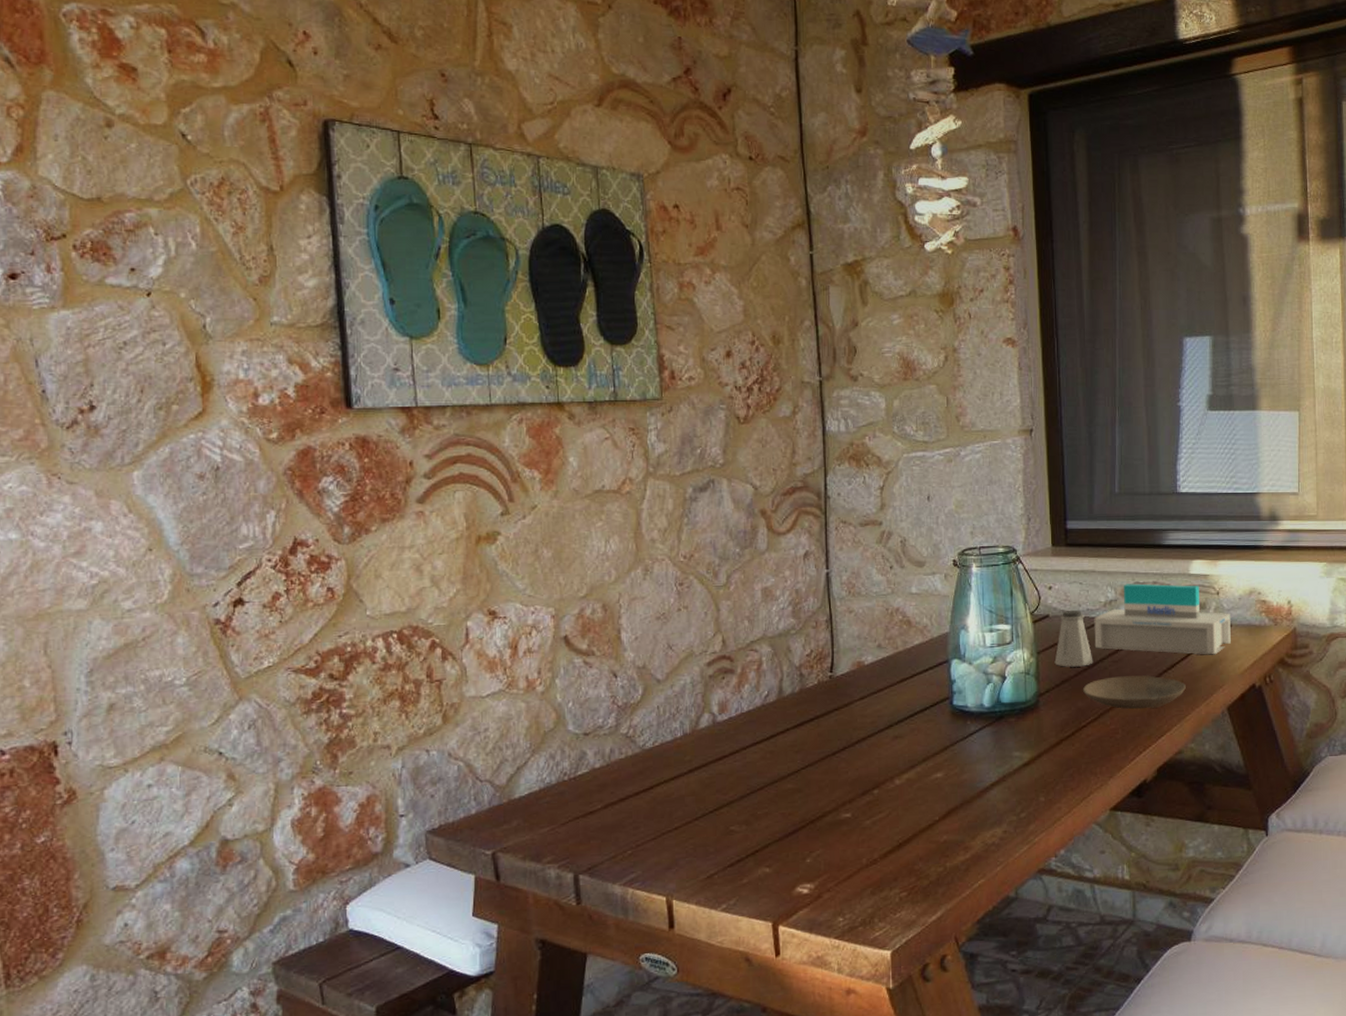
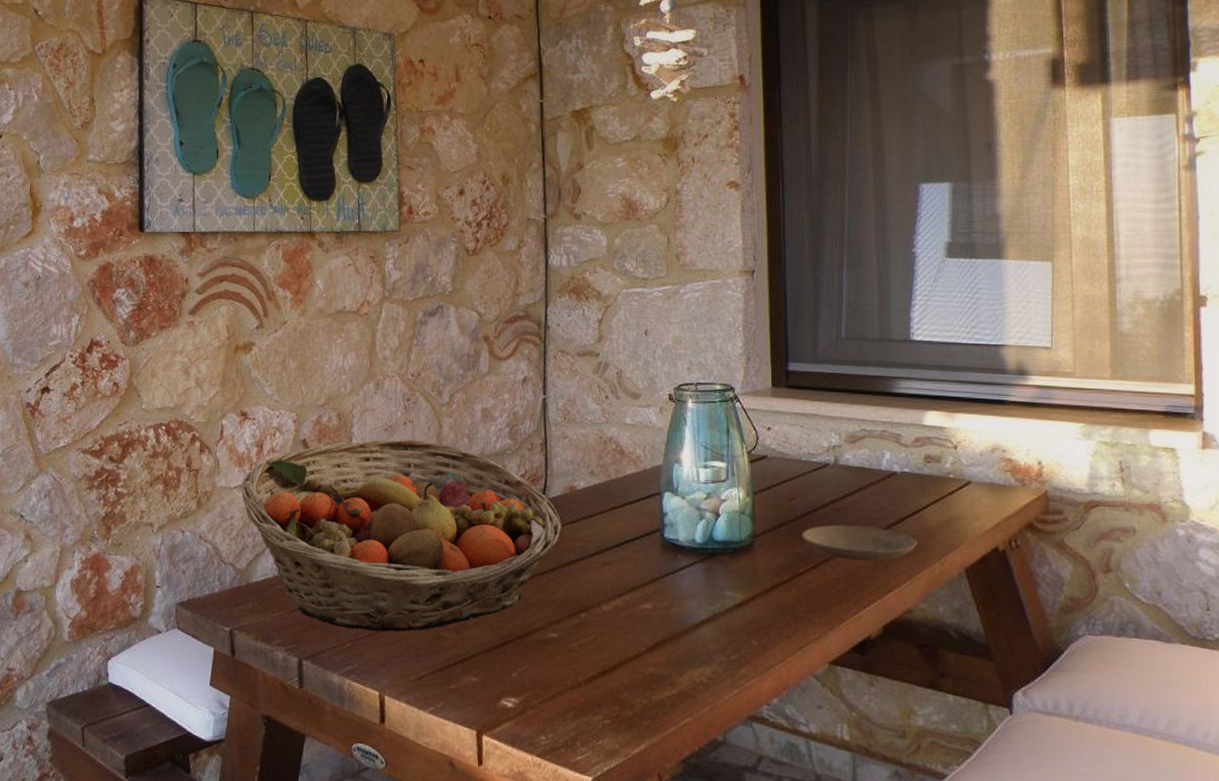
fruit basket: none [494,626,852,836] -> present [241,438,563,632]
saltshaker: present [1054,610,1093,667] -> none [772,453,814,511]
tissue box: present [1094,583,1231,655] -> none [815,430,970,512]

